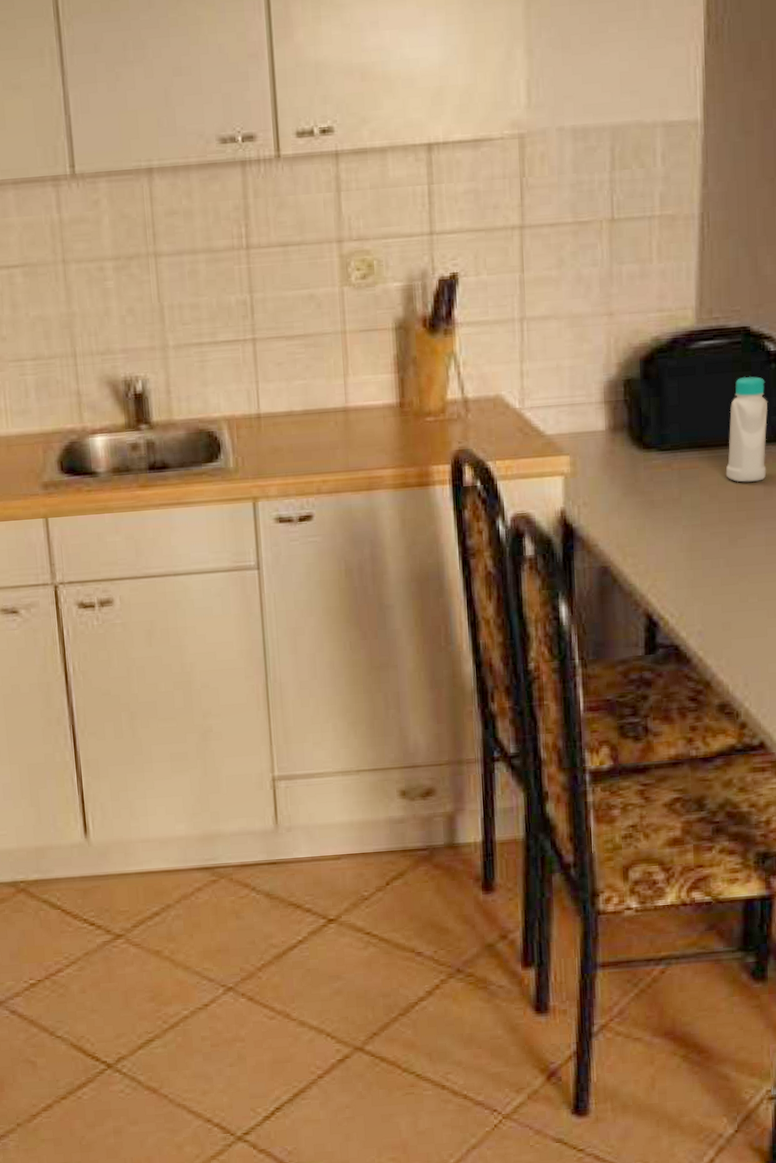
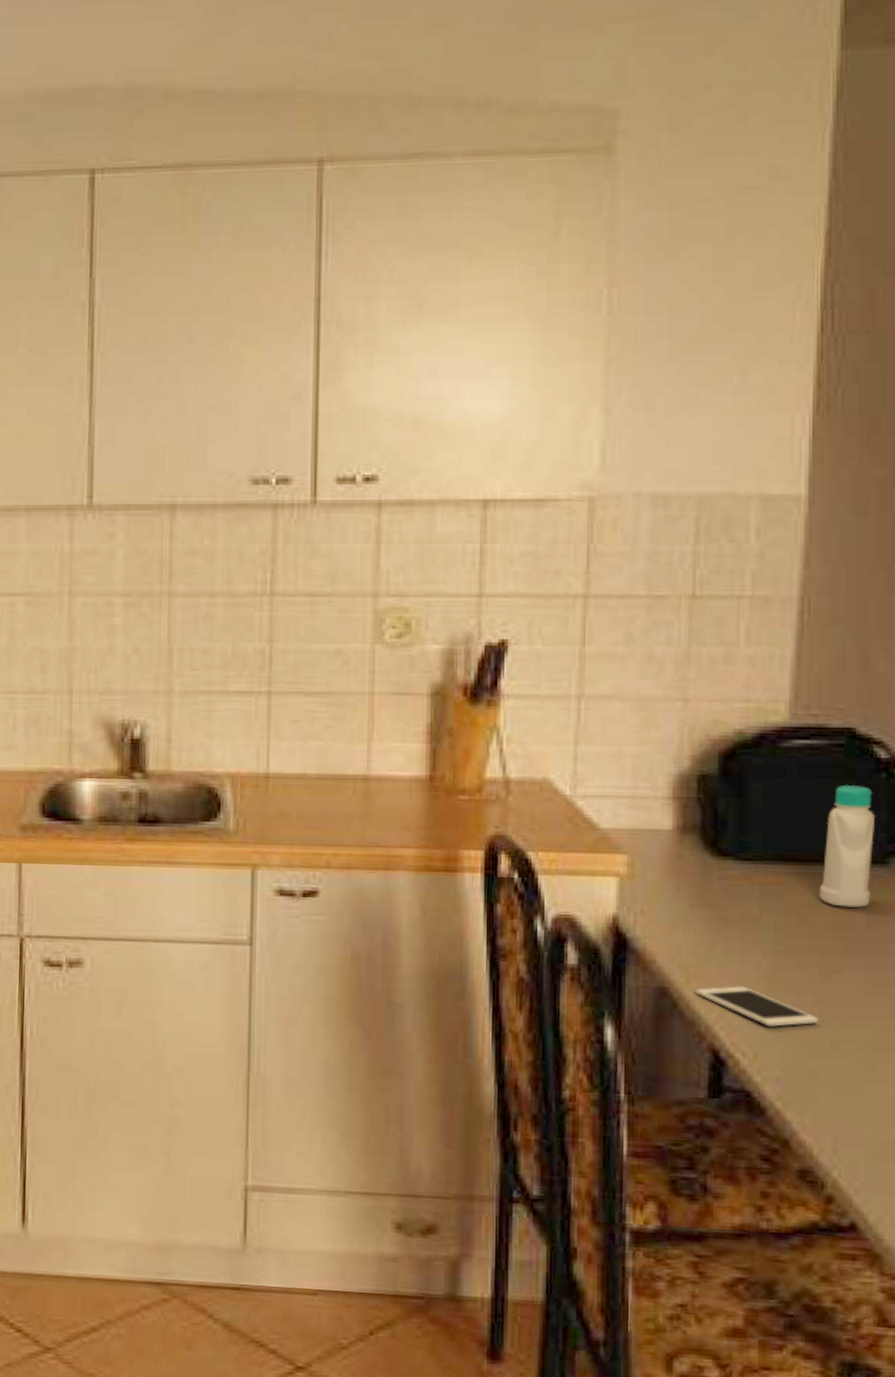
cell phone: none [631,558,730,590] -> present [696,986,819,1027]

